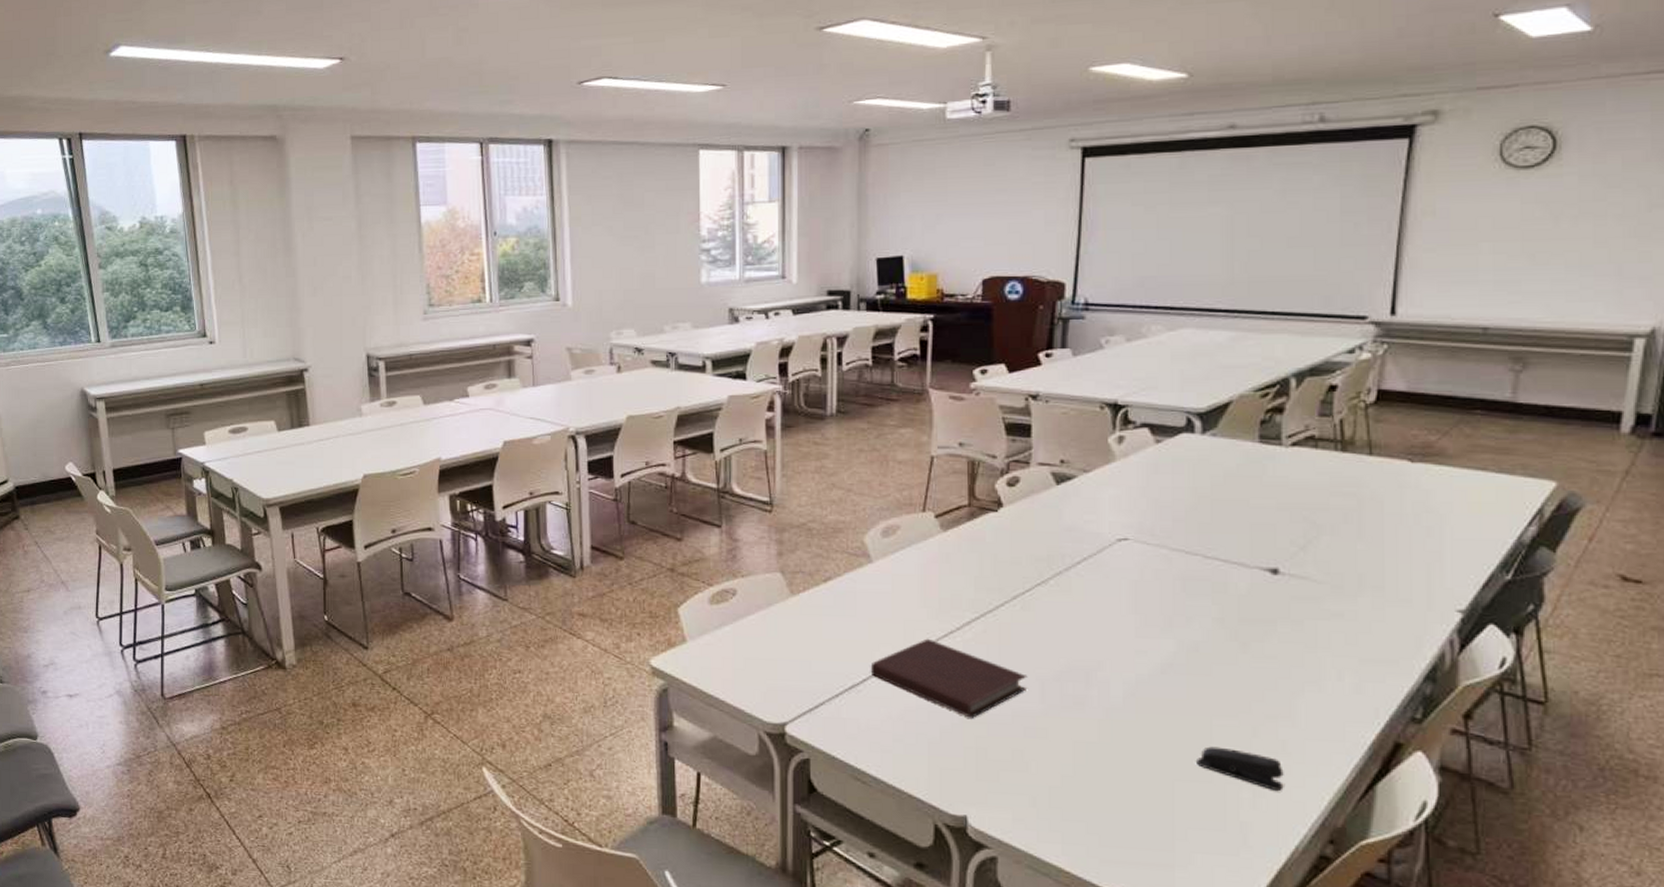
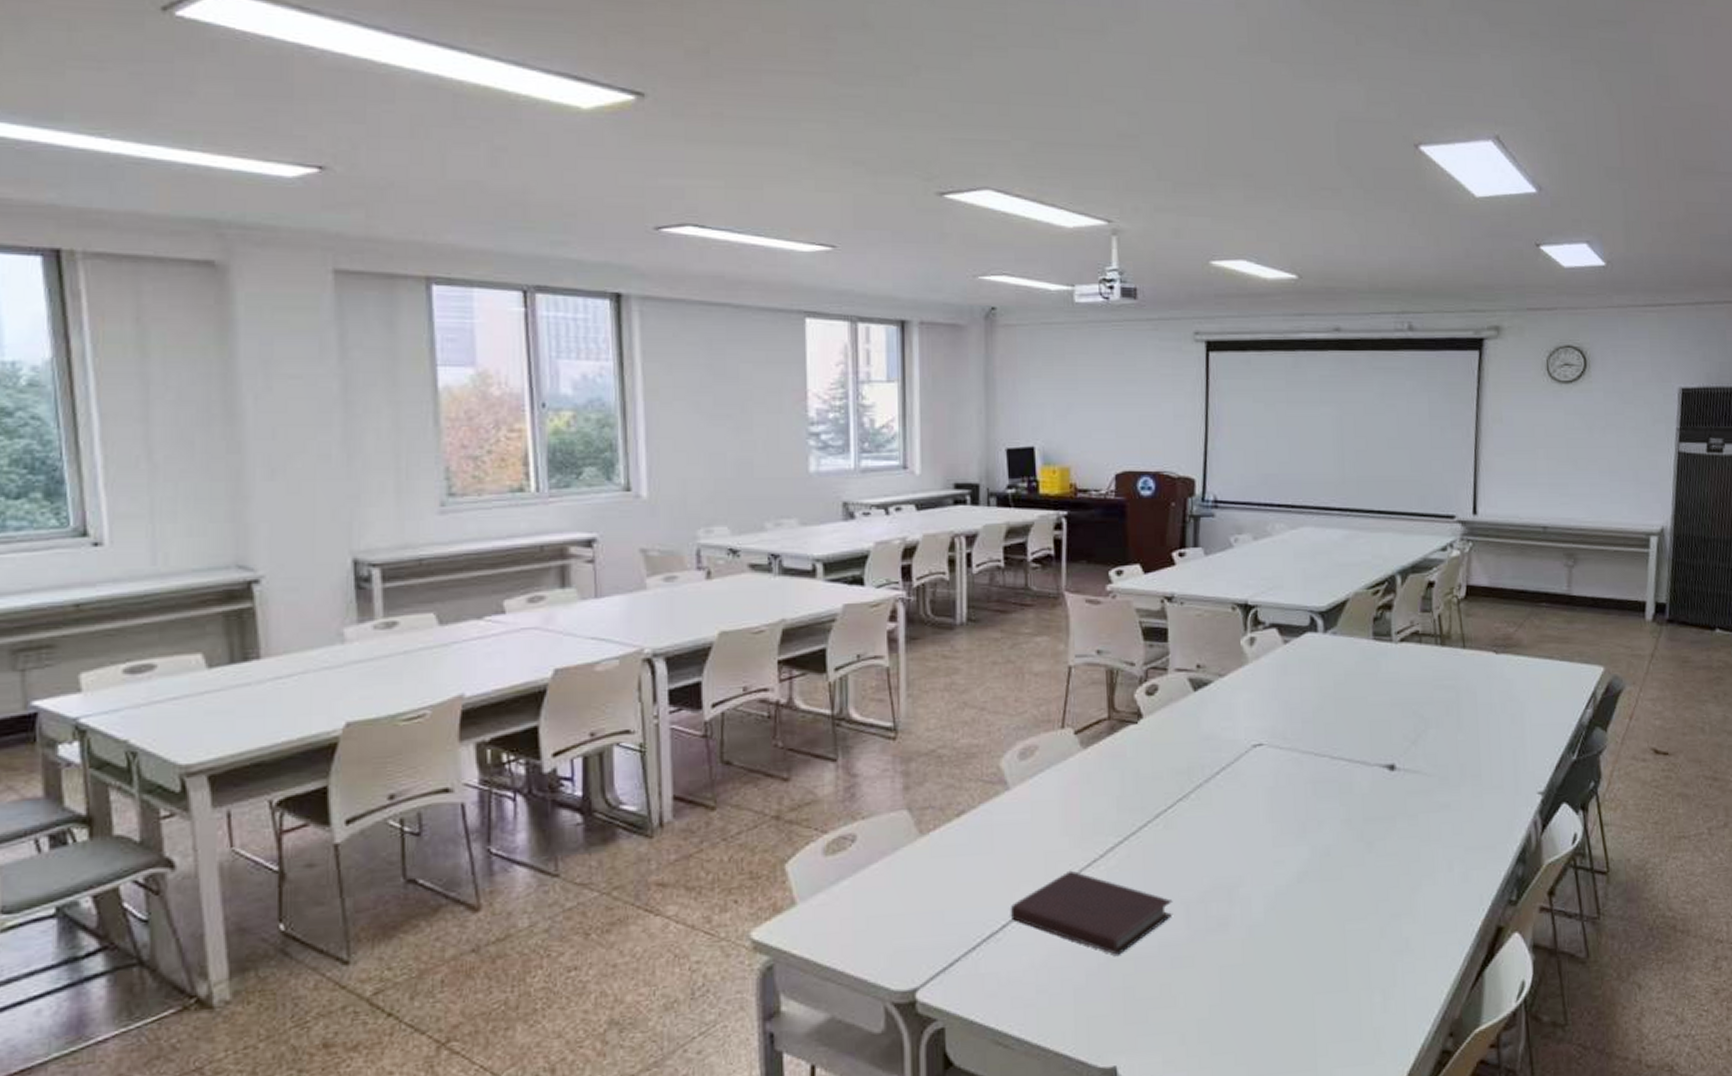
stapler: present [1197,746,1284,792] -> none [1333,952,1409,991]

